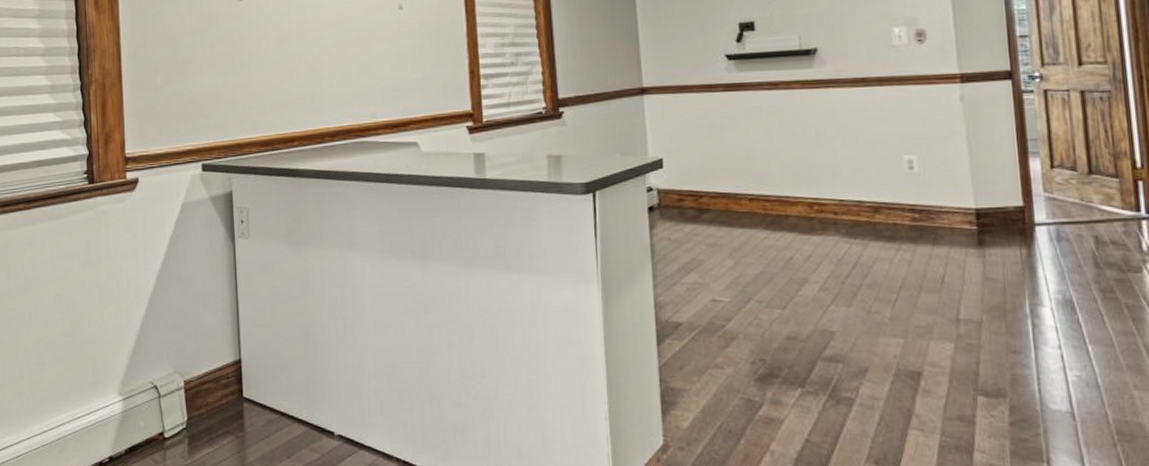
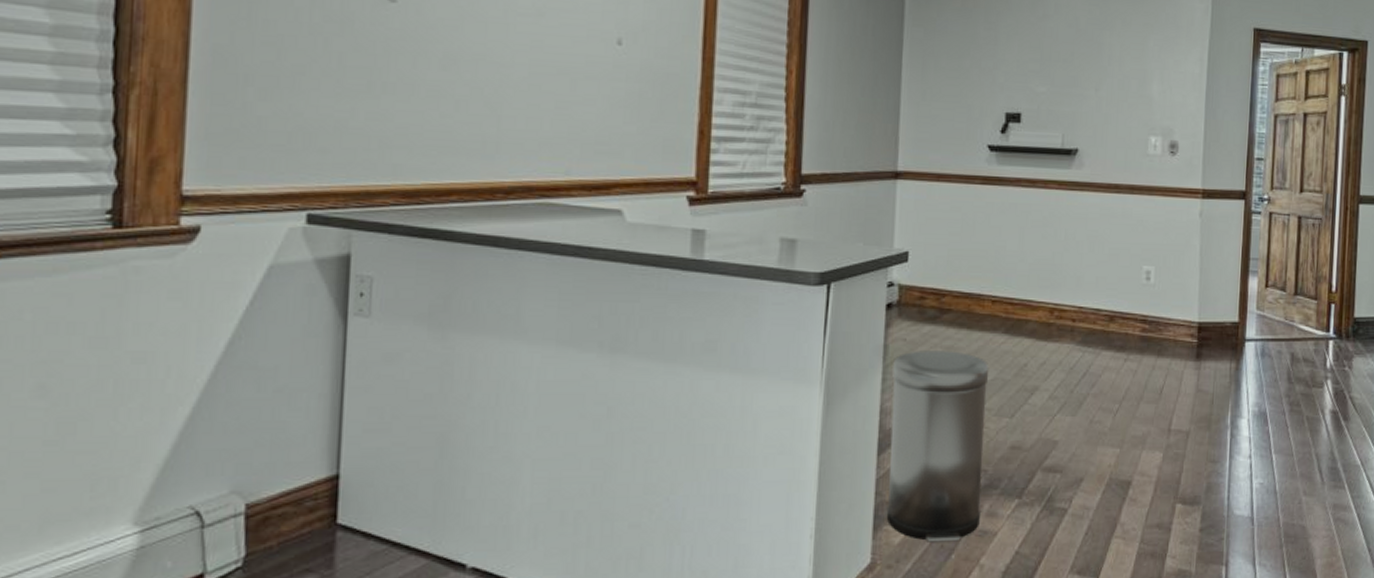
pedal bin: none [661,247,765,429] -> present [886,351,990,544]

